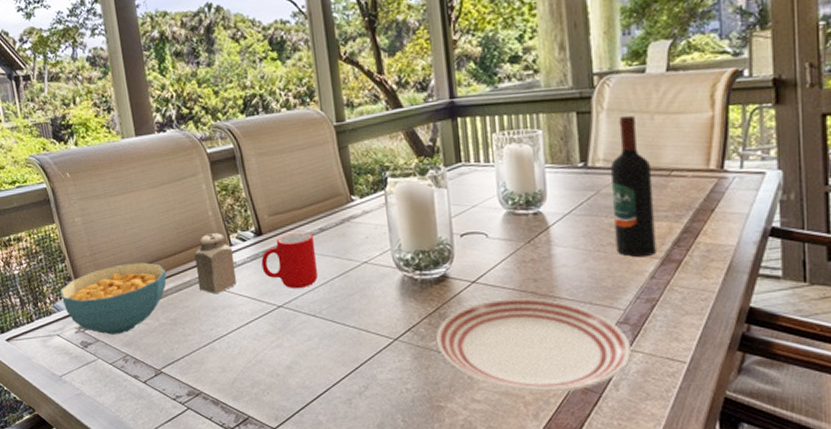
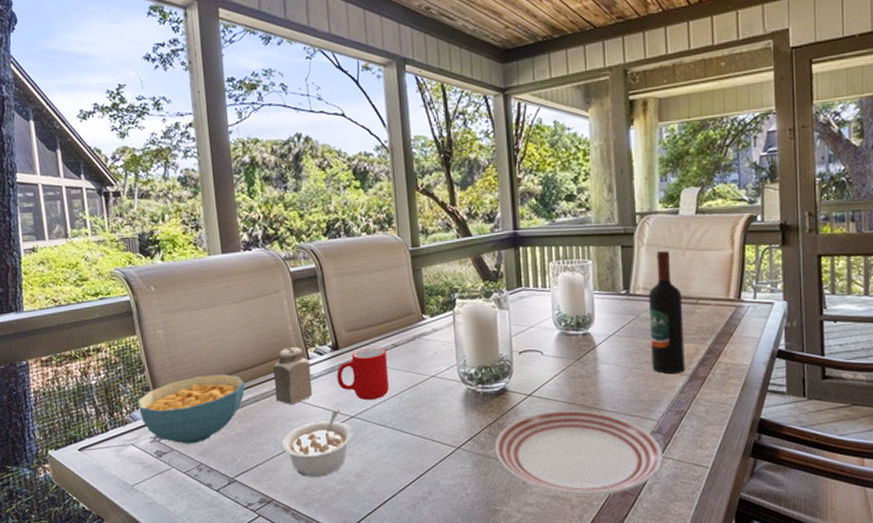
legume: none [207,299,282,369] -> present [282,410,354,477]

